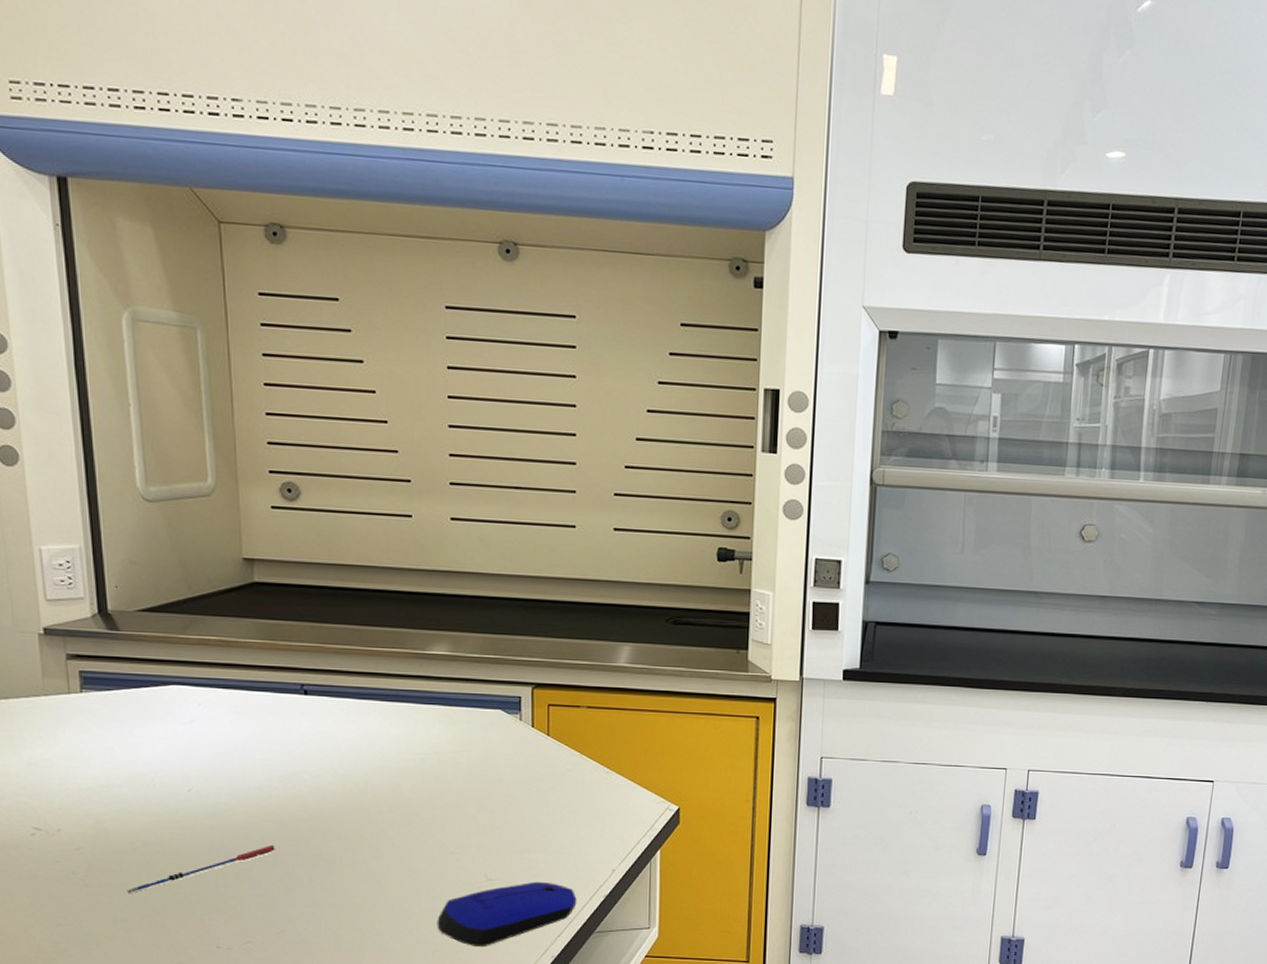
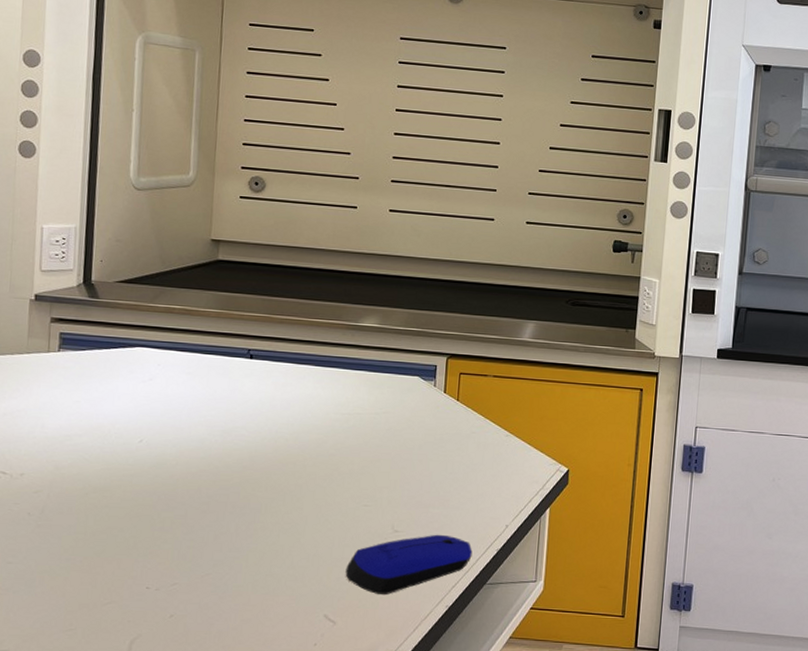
pen: present [127,844,275,894] -> none [73,493,209,536]

